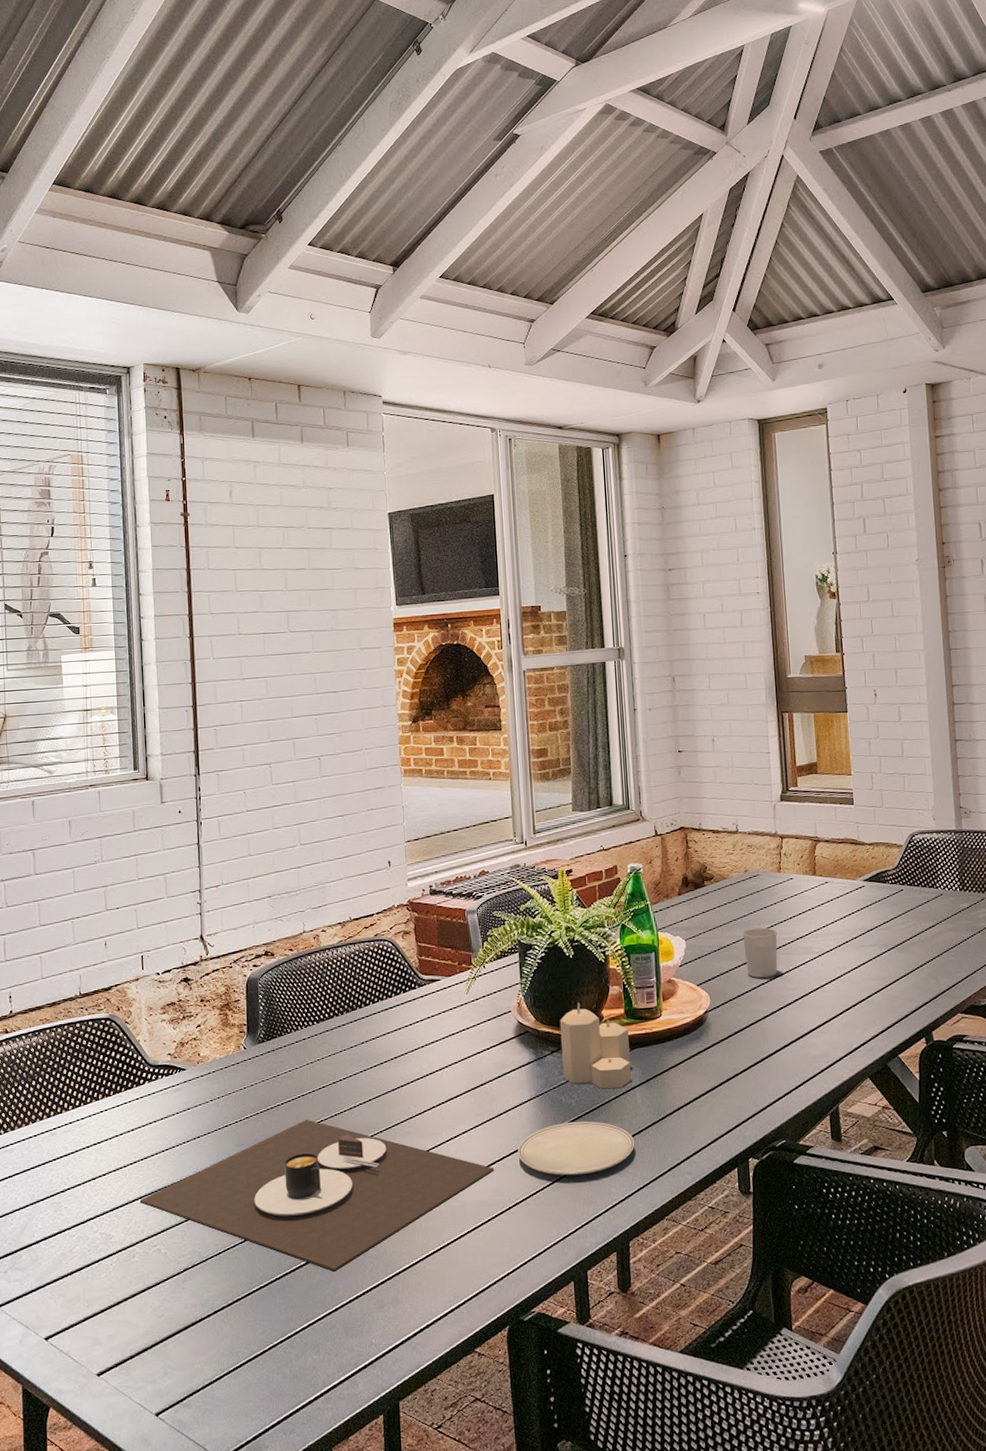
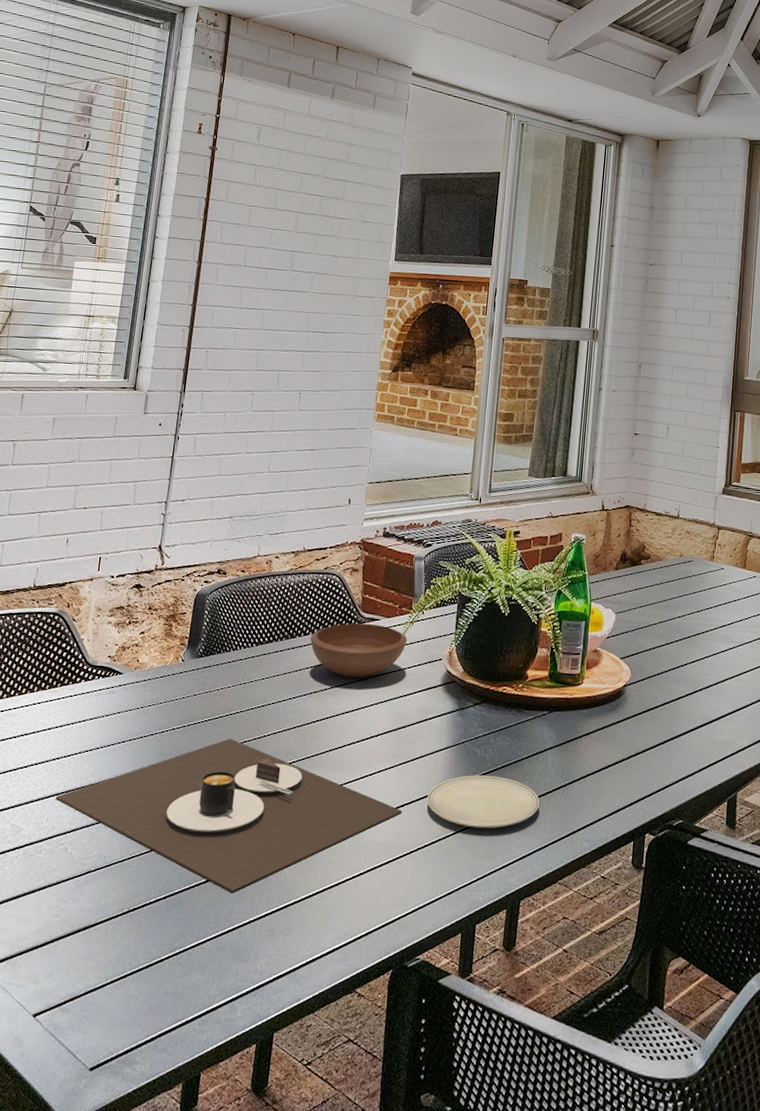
bowl: none [371,985,472,1043] -> present [310,623,408,678]
candle: present [559,1002,631,1090] -> none [481,660,550,749]
candle holder: present [742,927,778,978] -> none [669,610,702,660]

